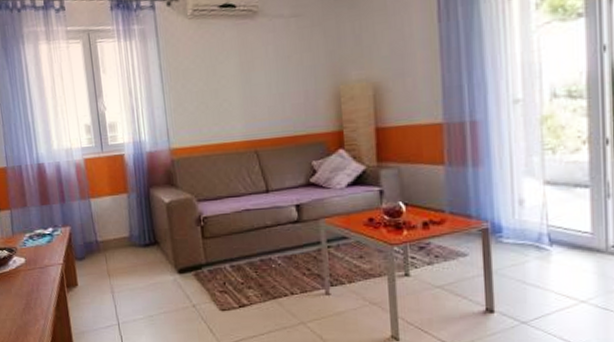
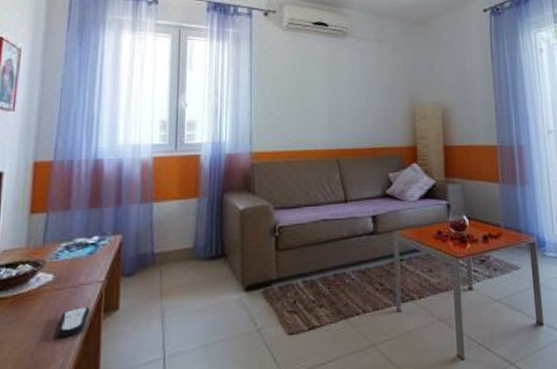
remote control: none [35,283,57,305] -> present [57,307,90,337]

